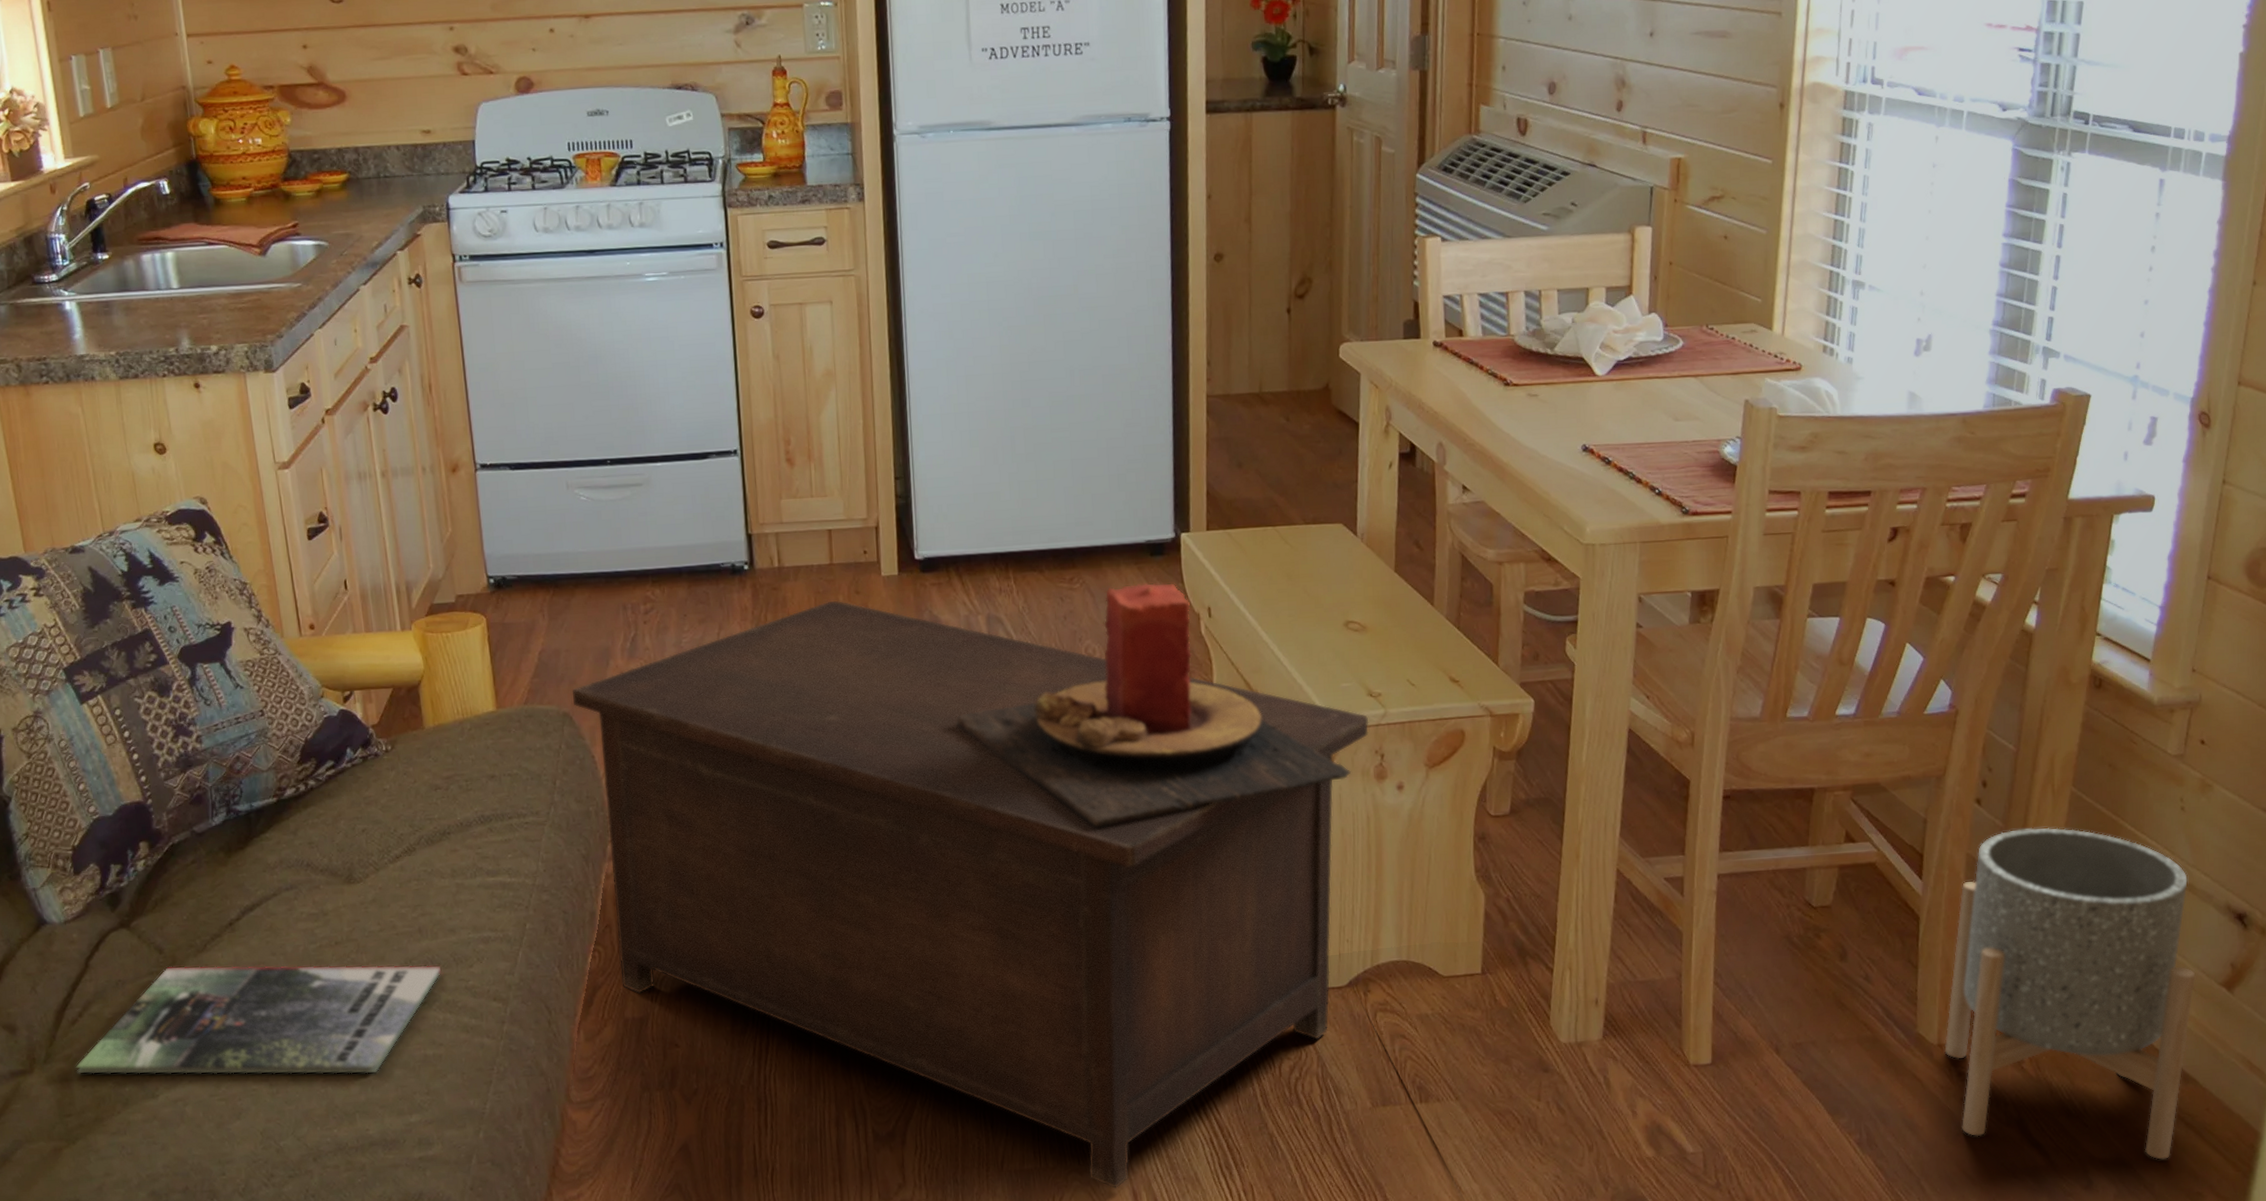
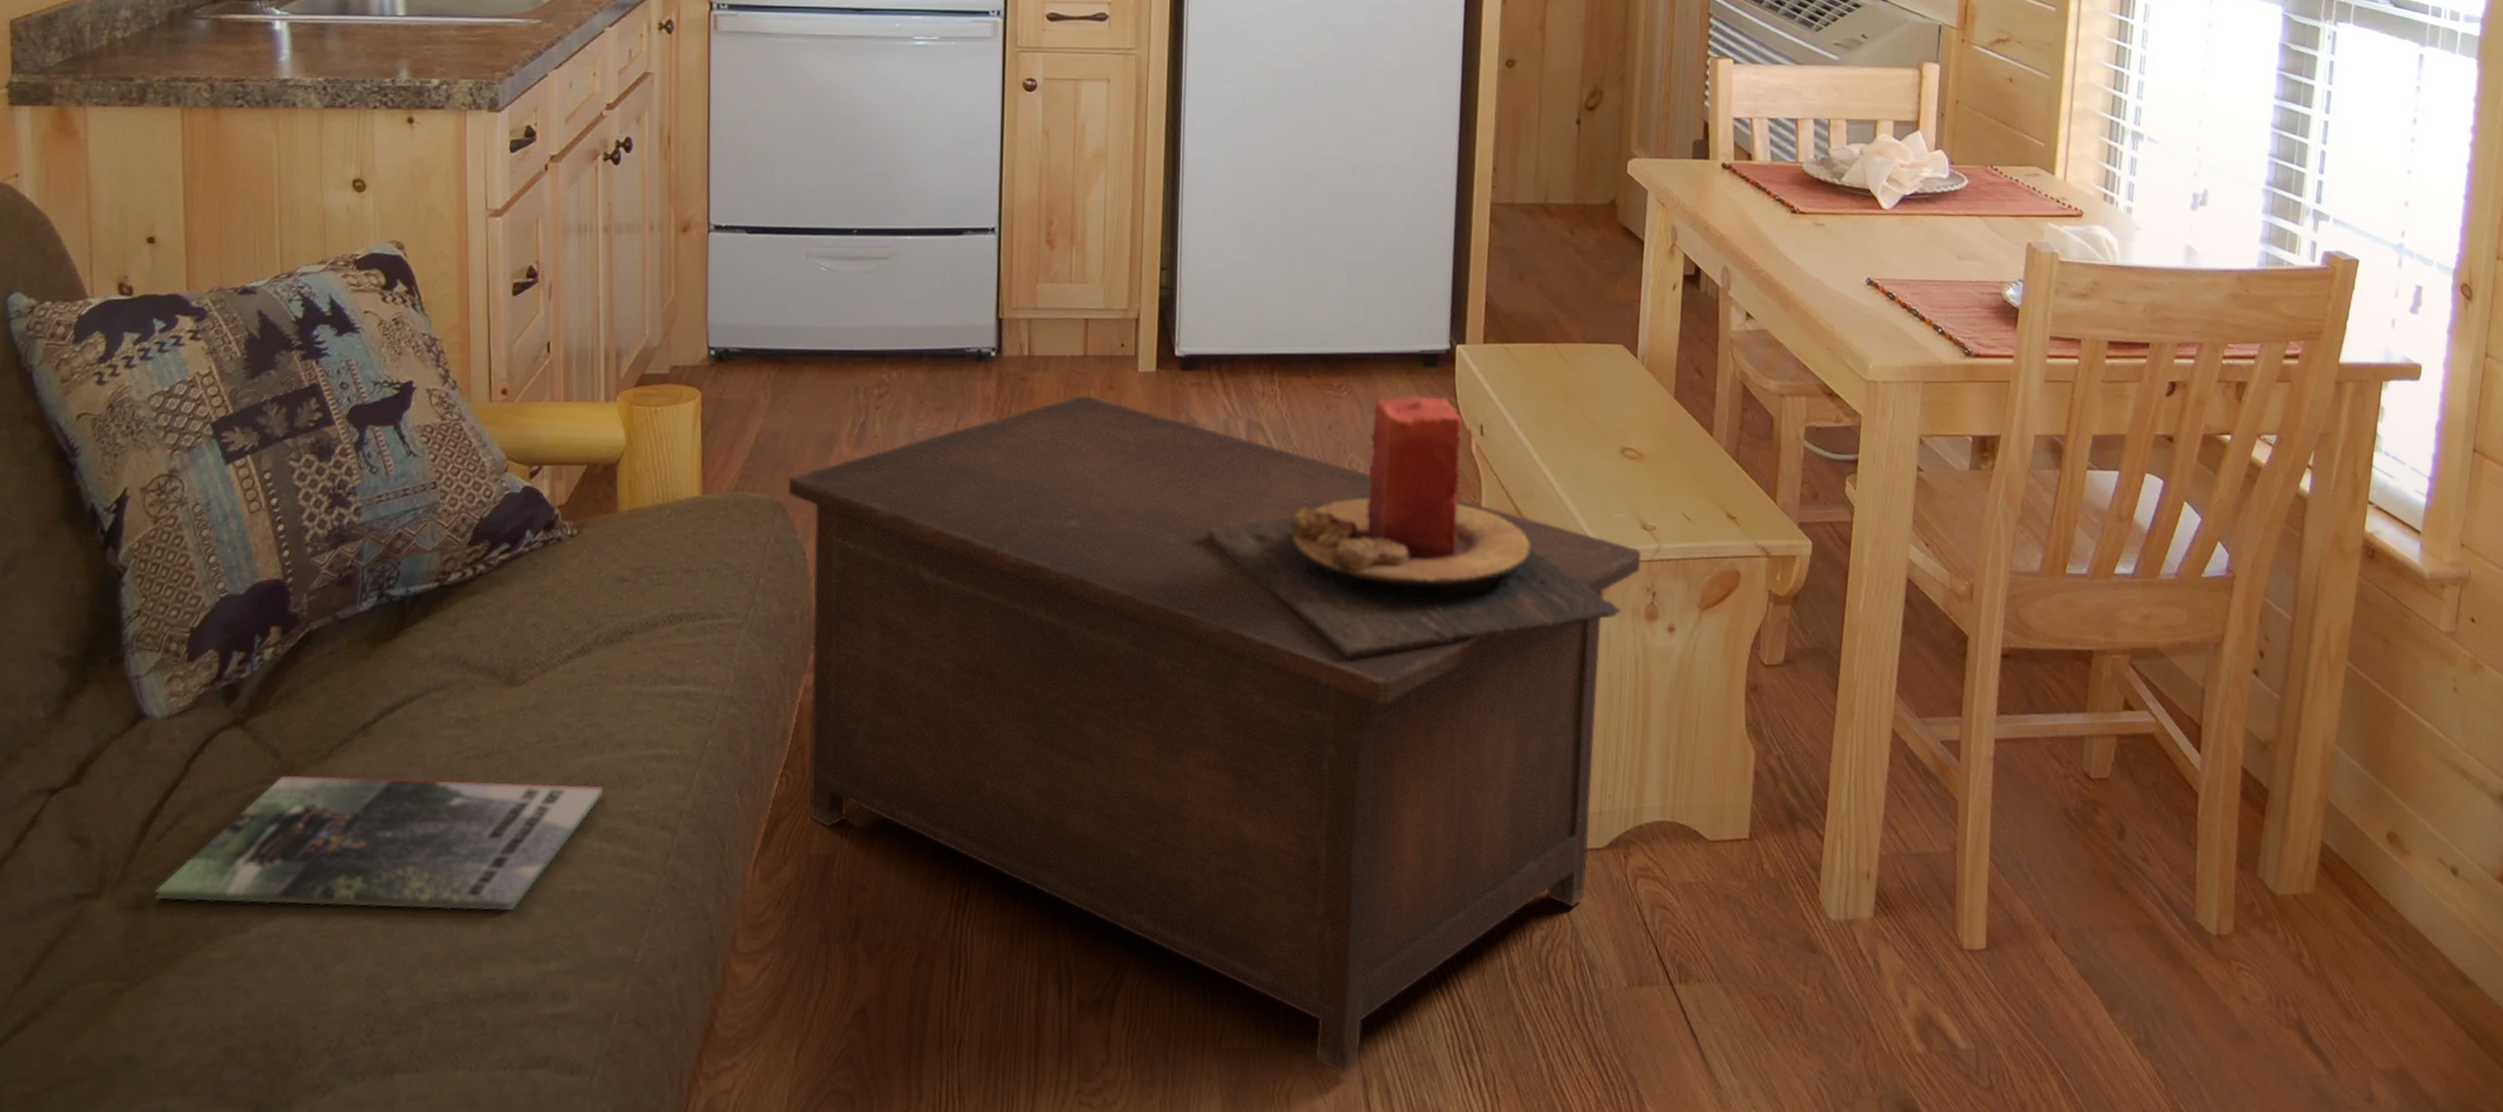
planter: present [1944,827,2196,1160] -> none [2223,703,2472,1071]

